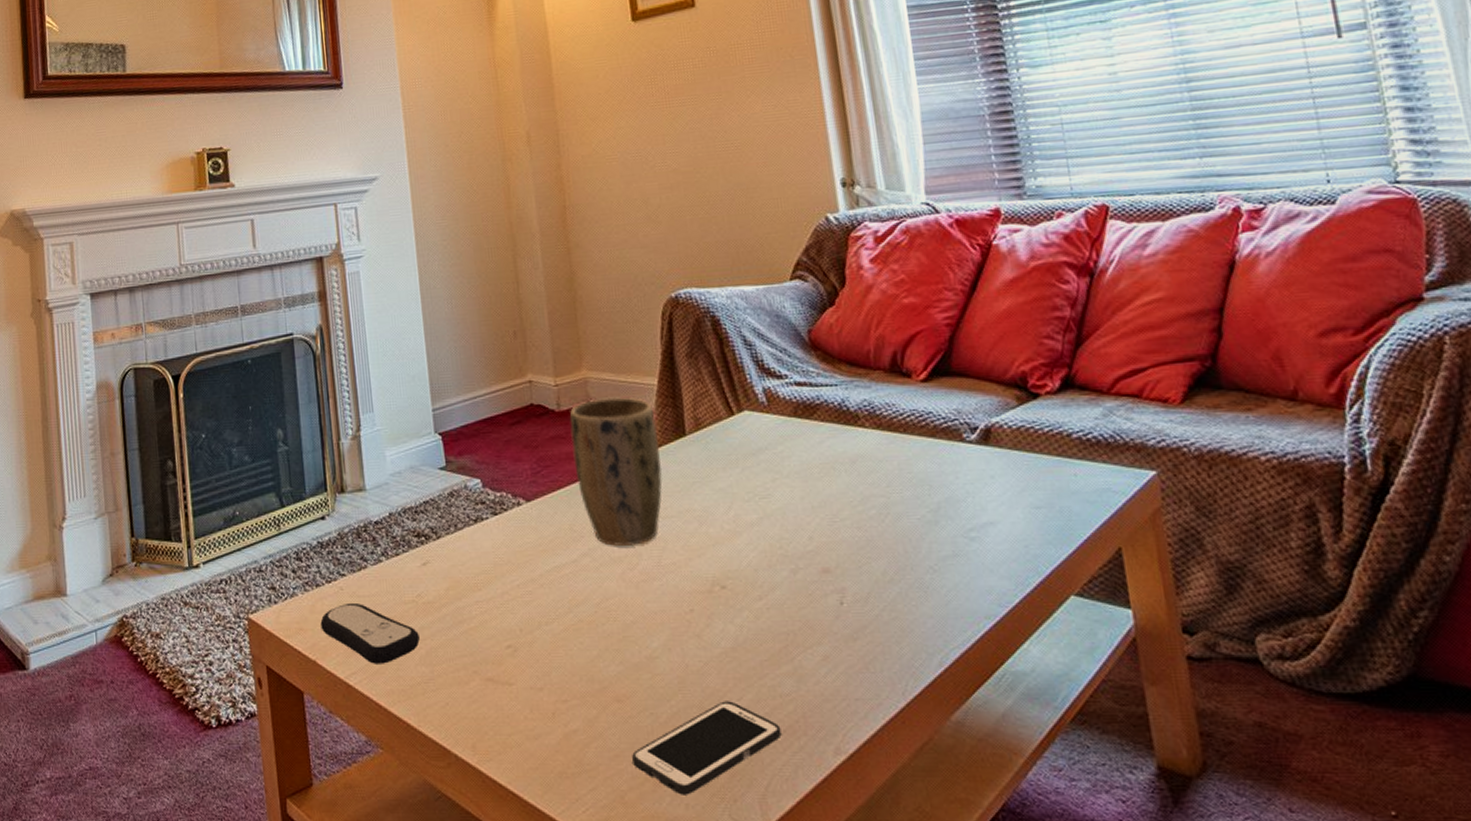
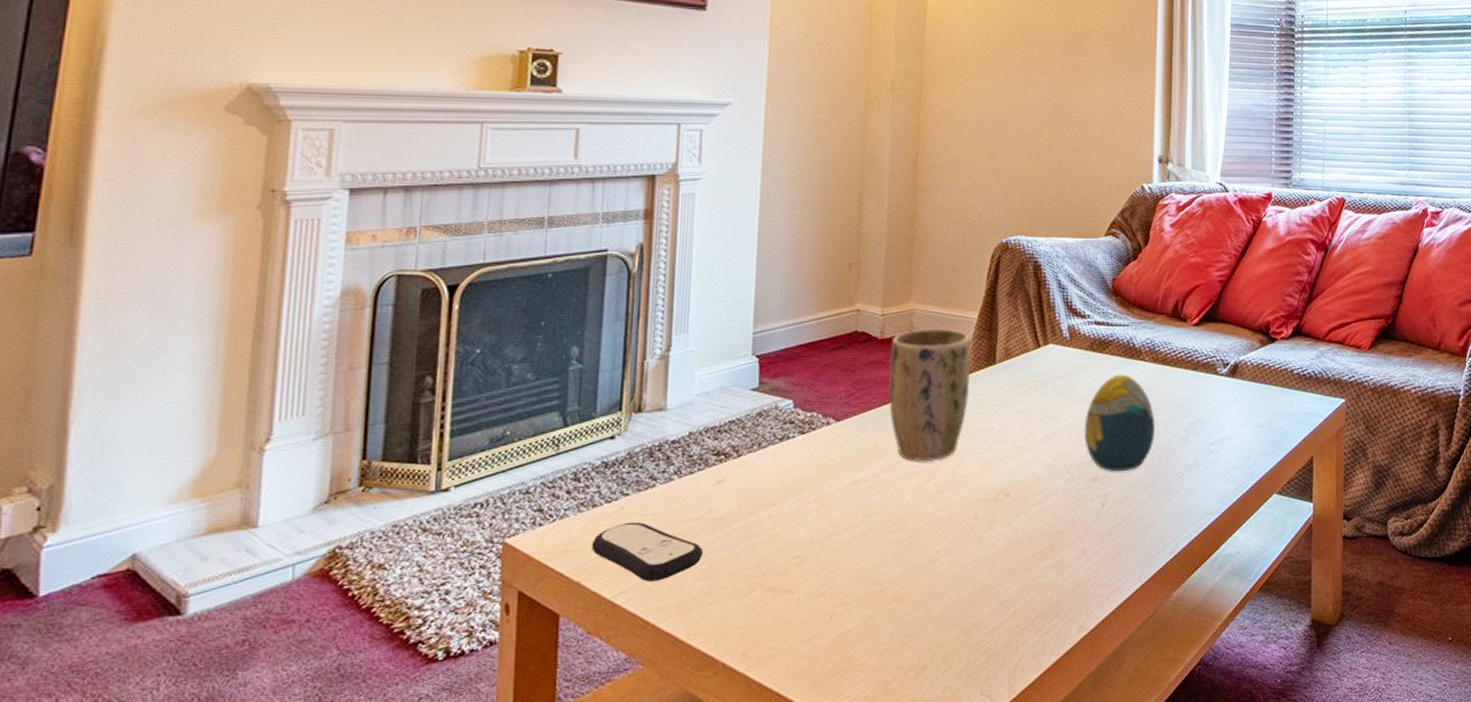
cell phone: present [632,701,782,795] -> none [901,593,1037,679]
decorative egg: none [802,444,894,563] -> present [1084,374,1155,472]

